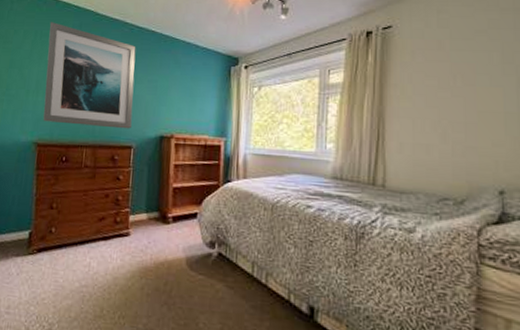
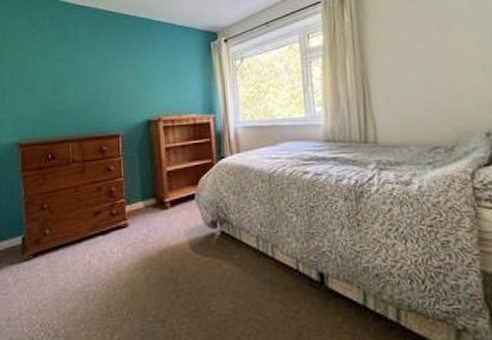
wall art: present [43,22,136,129] -> none [18,17,116,120]

